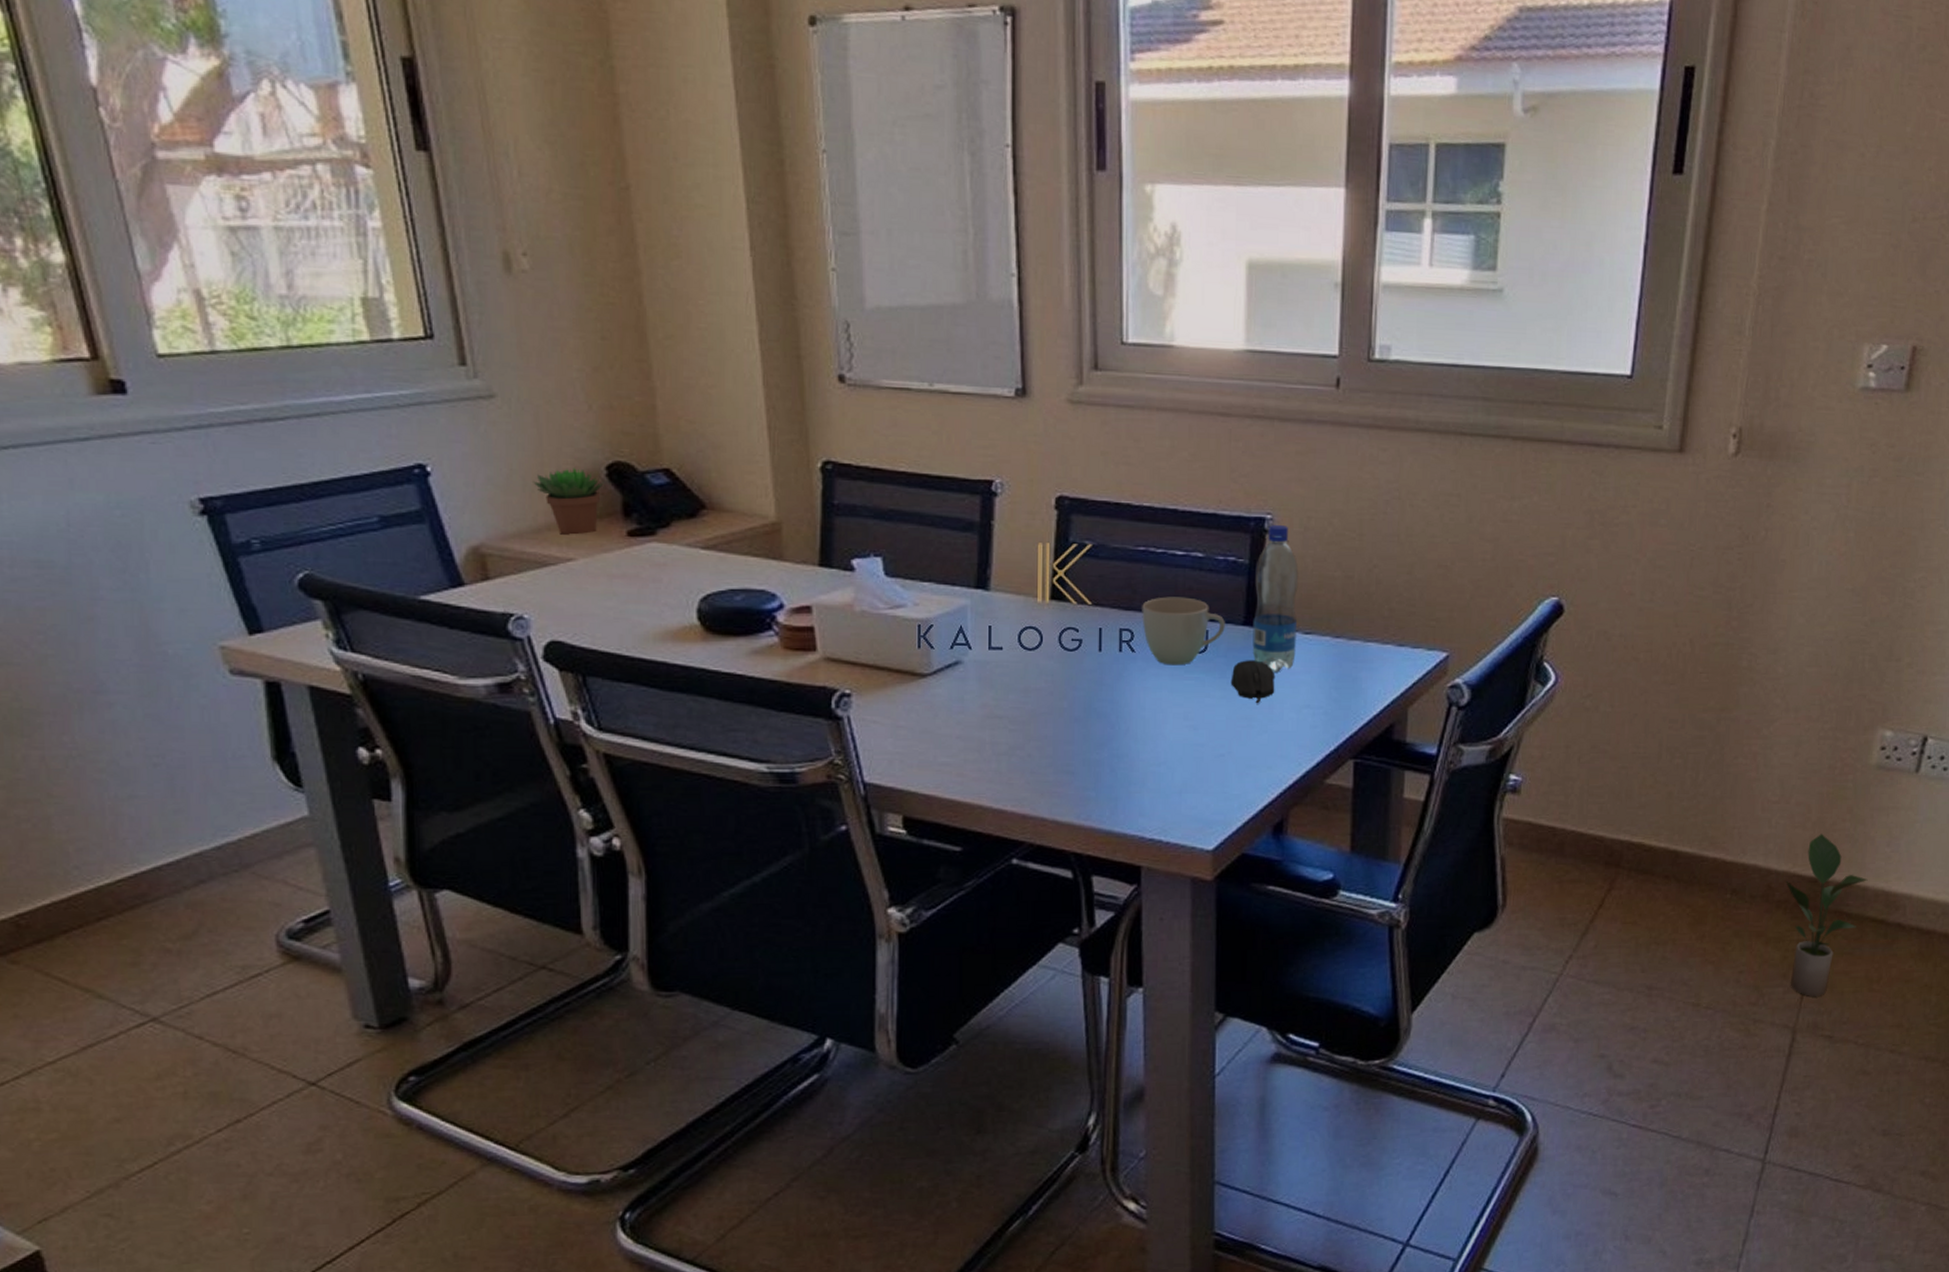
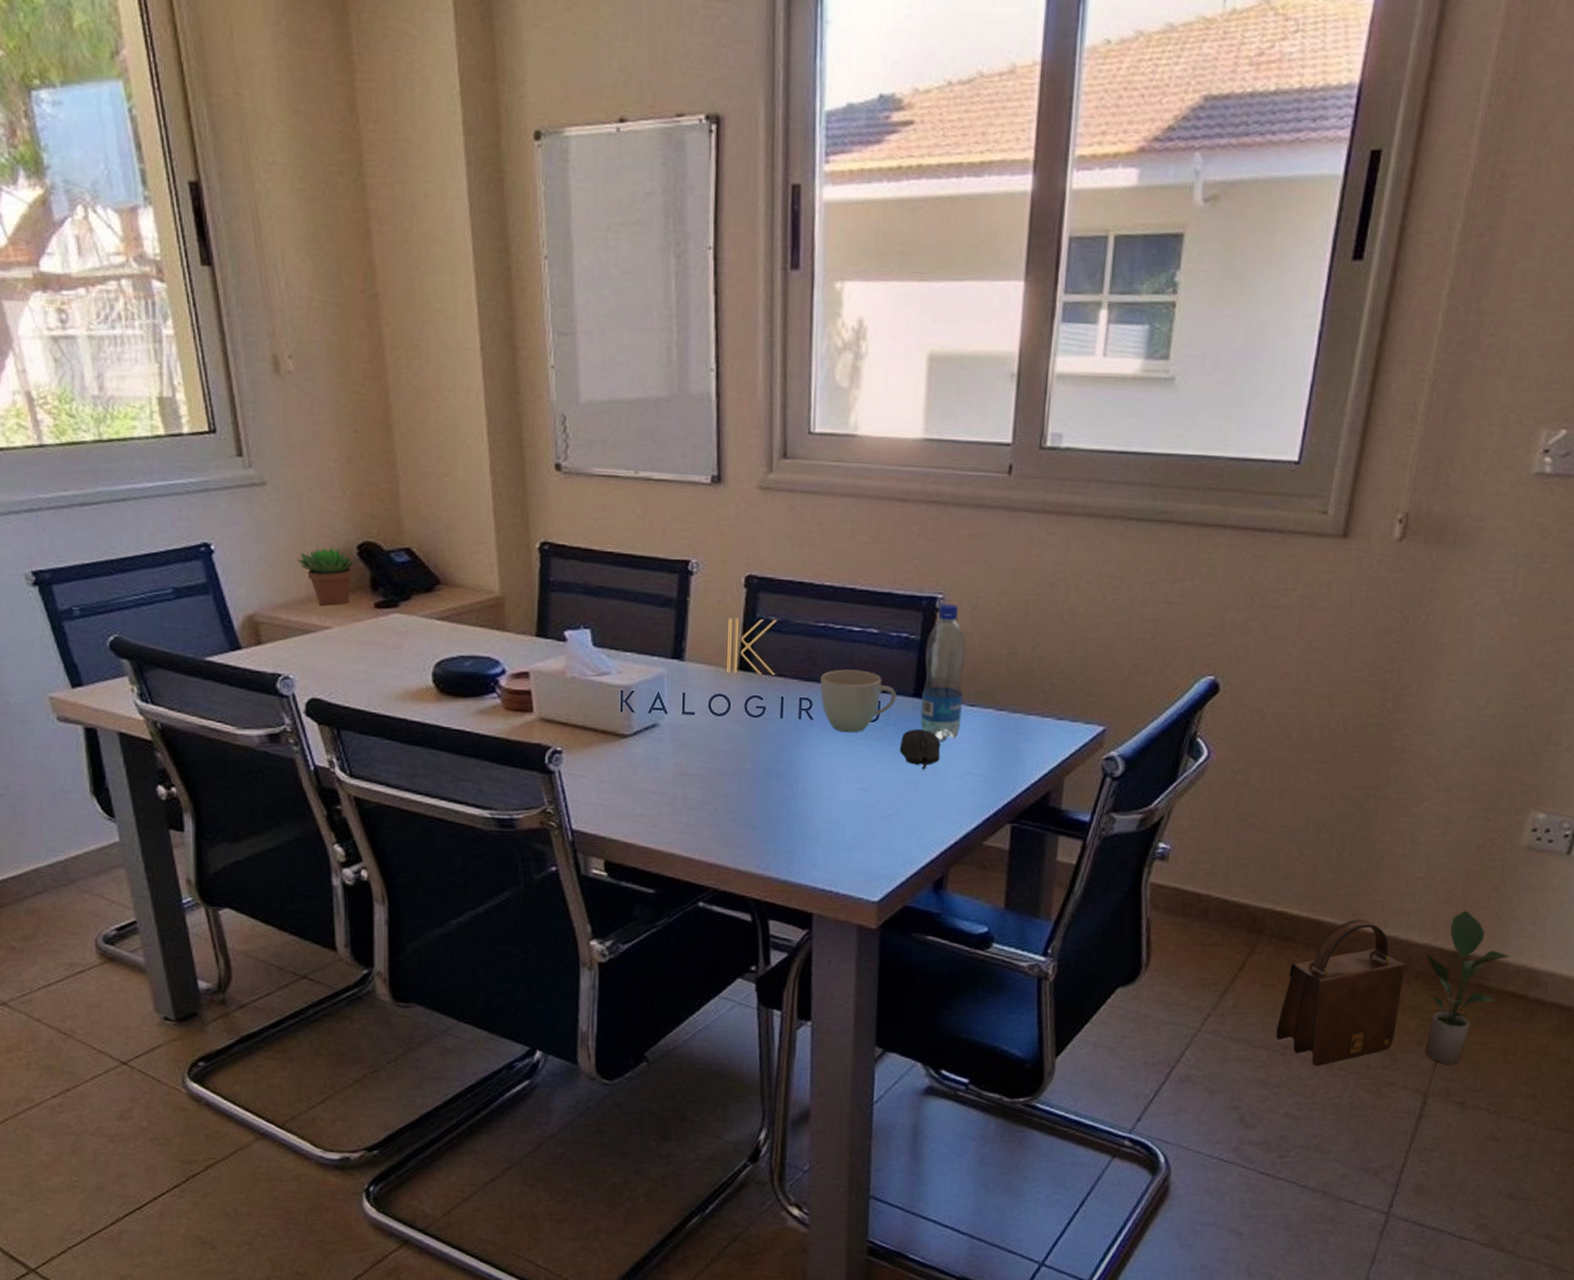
handbag: none [1640,848,1766,1007] -> present [1276,919,1405,1066]

